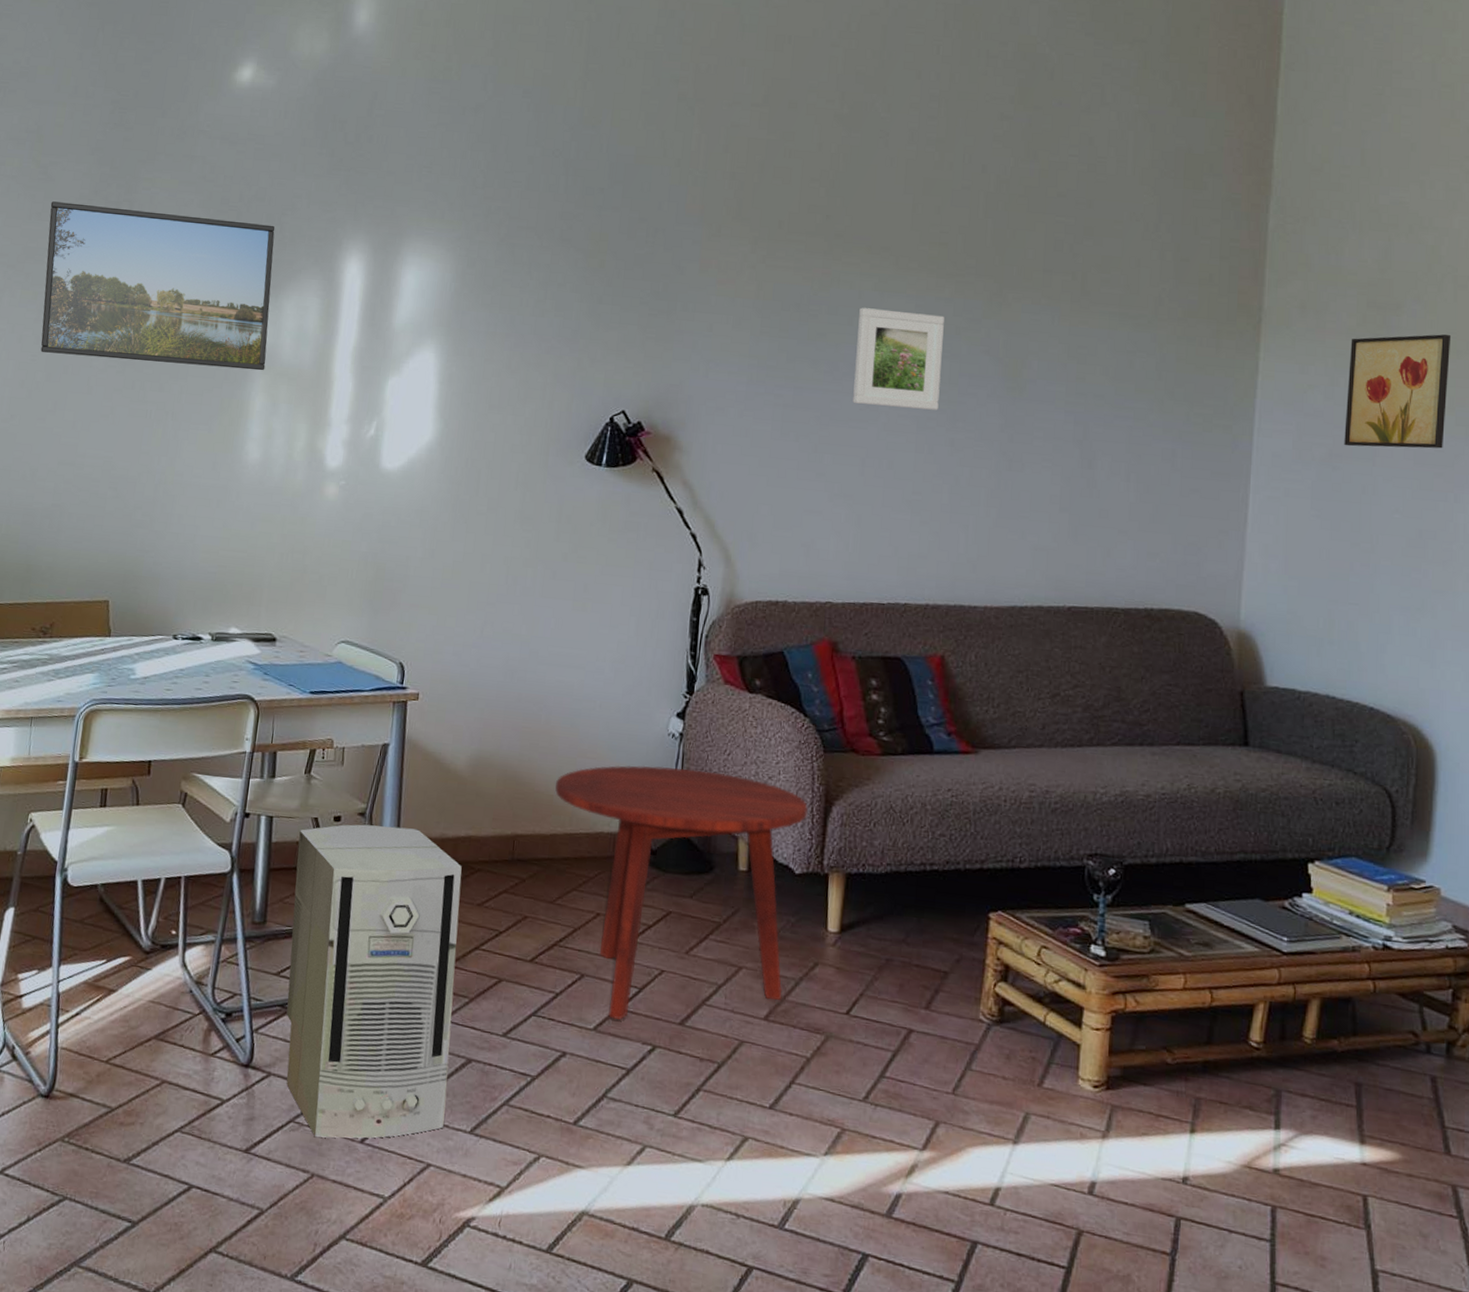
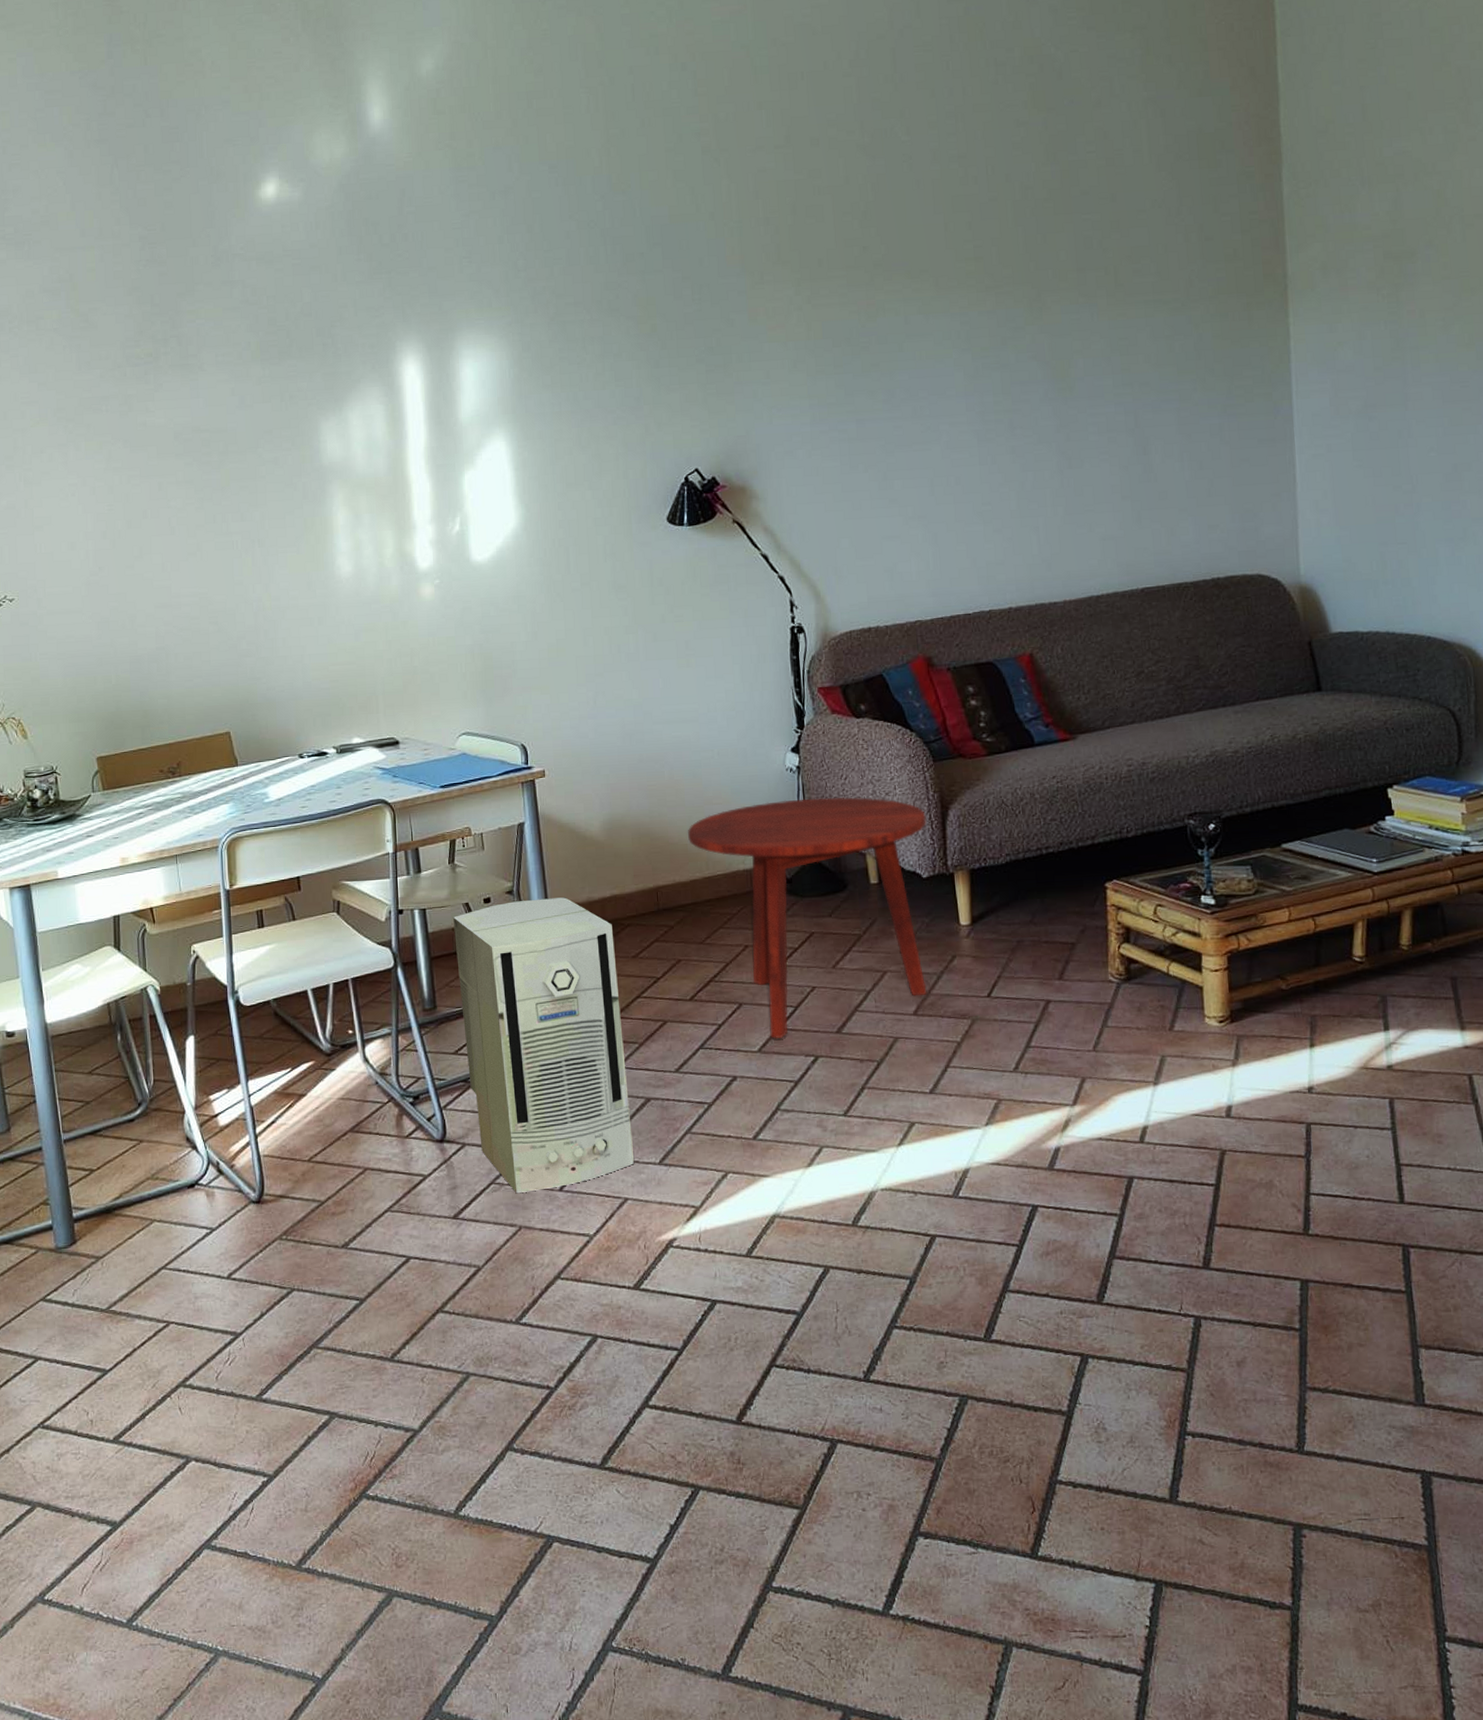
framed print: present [40,201,275,371] -> none [98,339,342,501]
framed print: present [853,307,944,410] -> none [908,328,996,427]
wall art: present [1344,334,1452,449] -> none [1372,274,1468,396]

